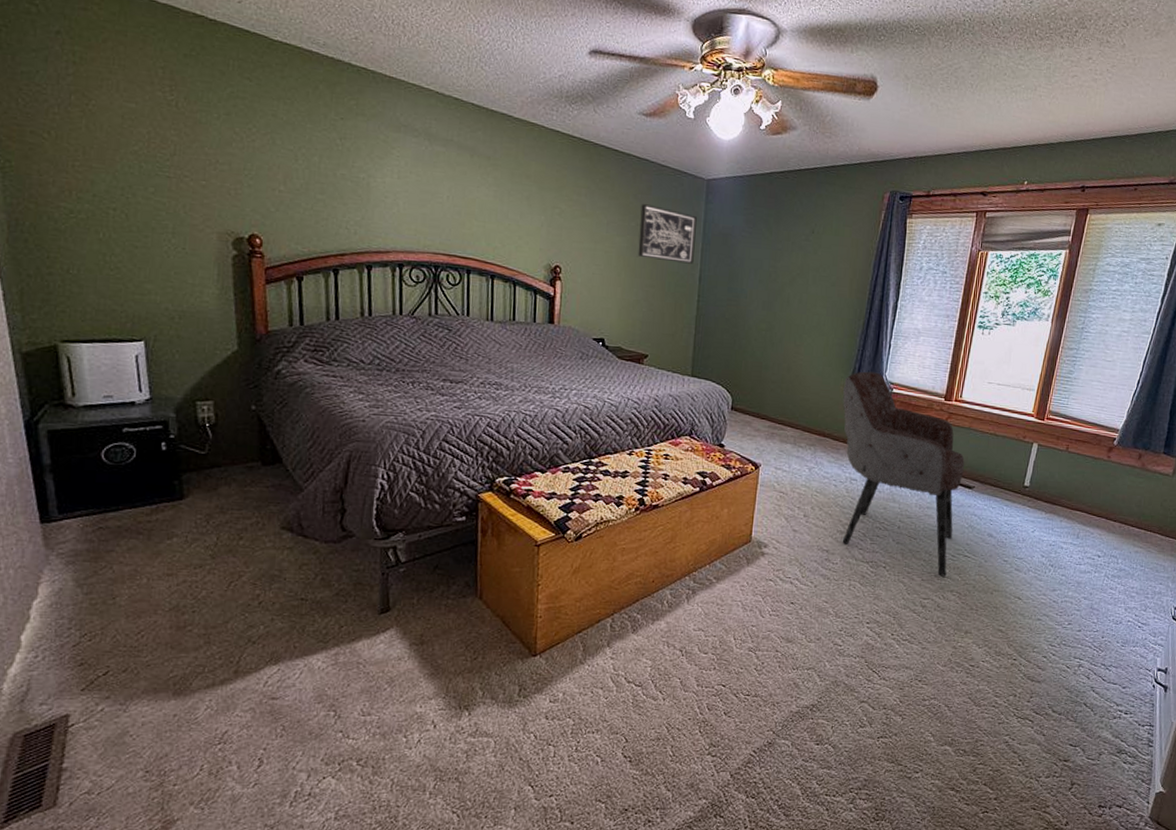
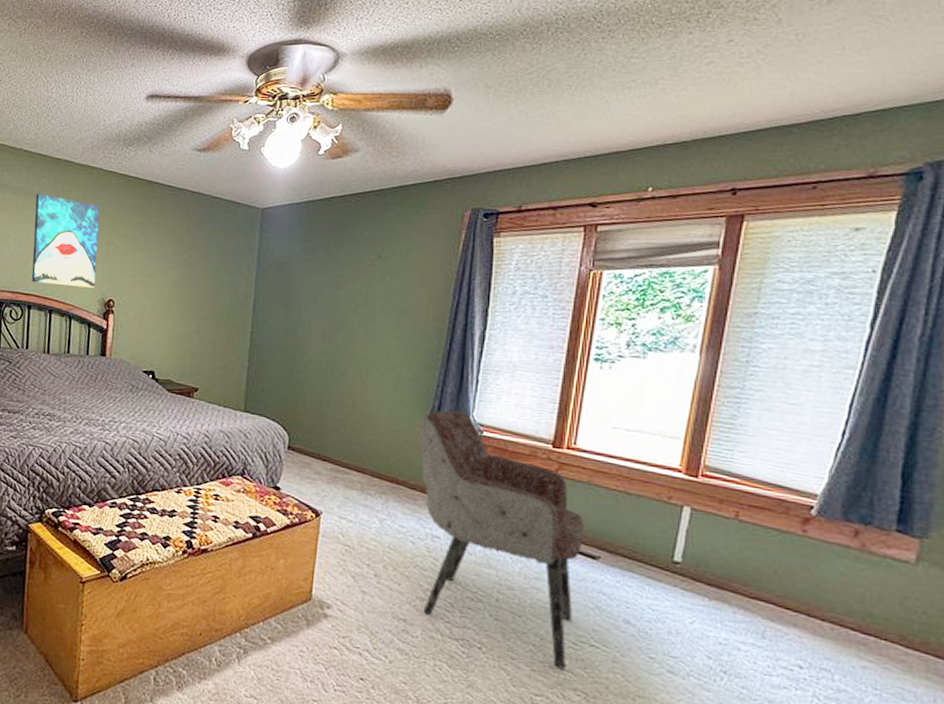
wall art: none [469,148,543,253] -> present [31,193,100,288]
wall art: present [637,204,697,264] -> none [189,236,251,295]

